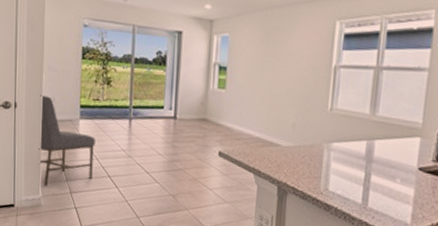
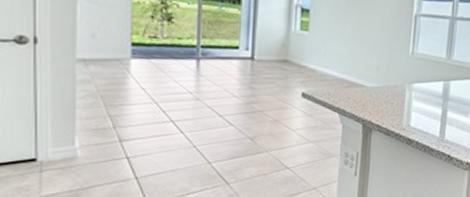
chair: present [38,95,95,187] -> none [72,30,153,136]

